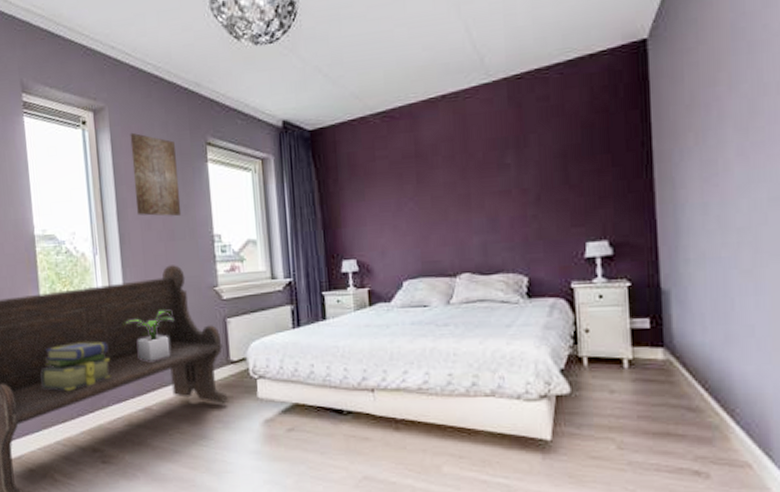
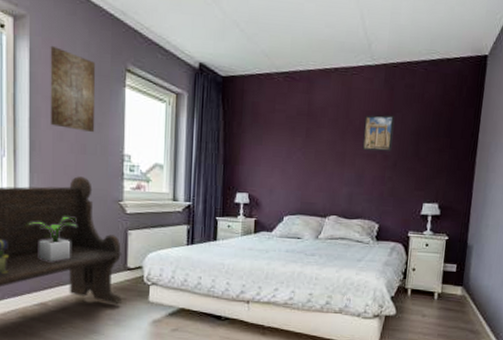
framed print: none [489,138,531,188] -> present [362,115,395,151]

